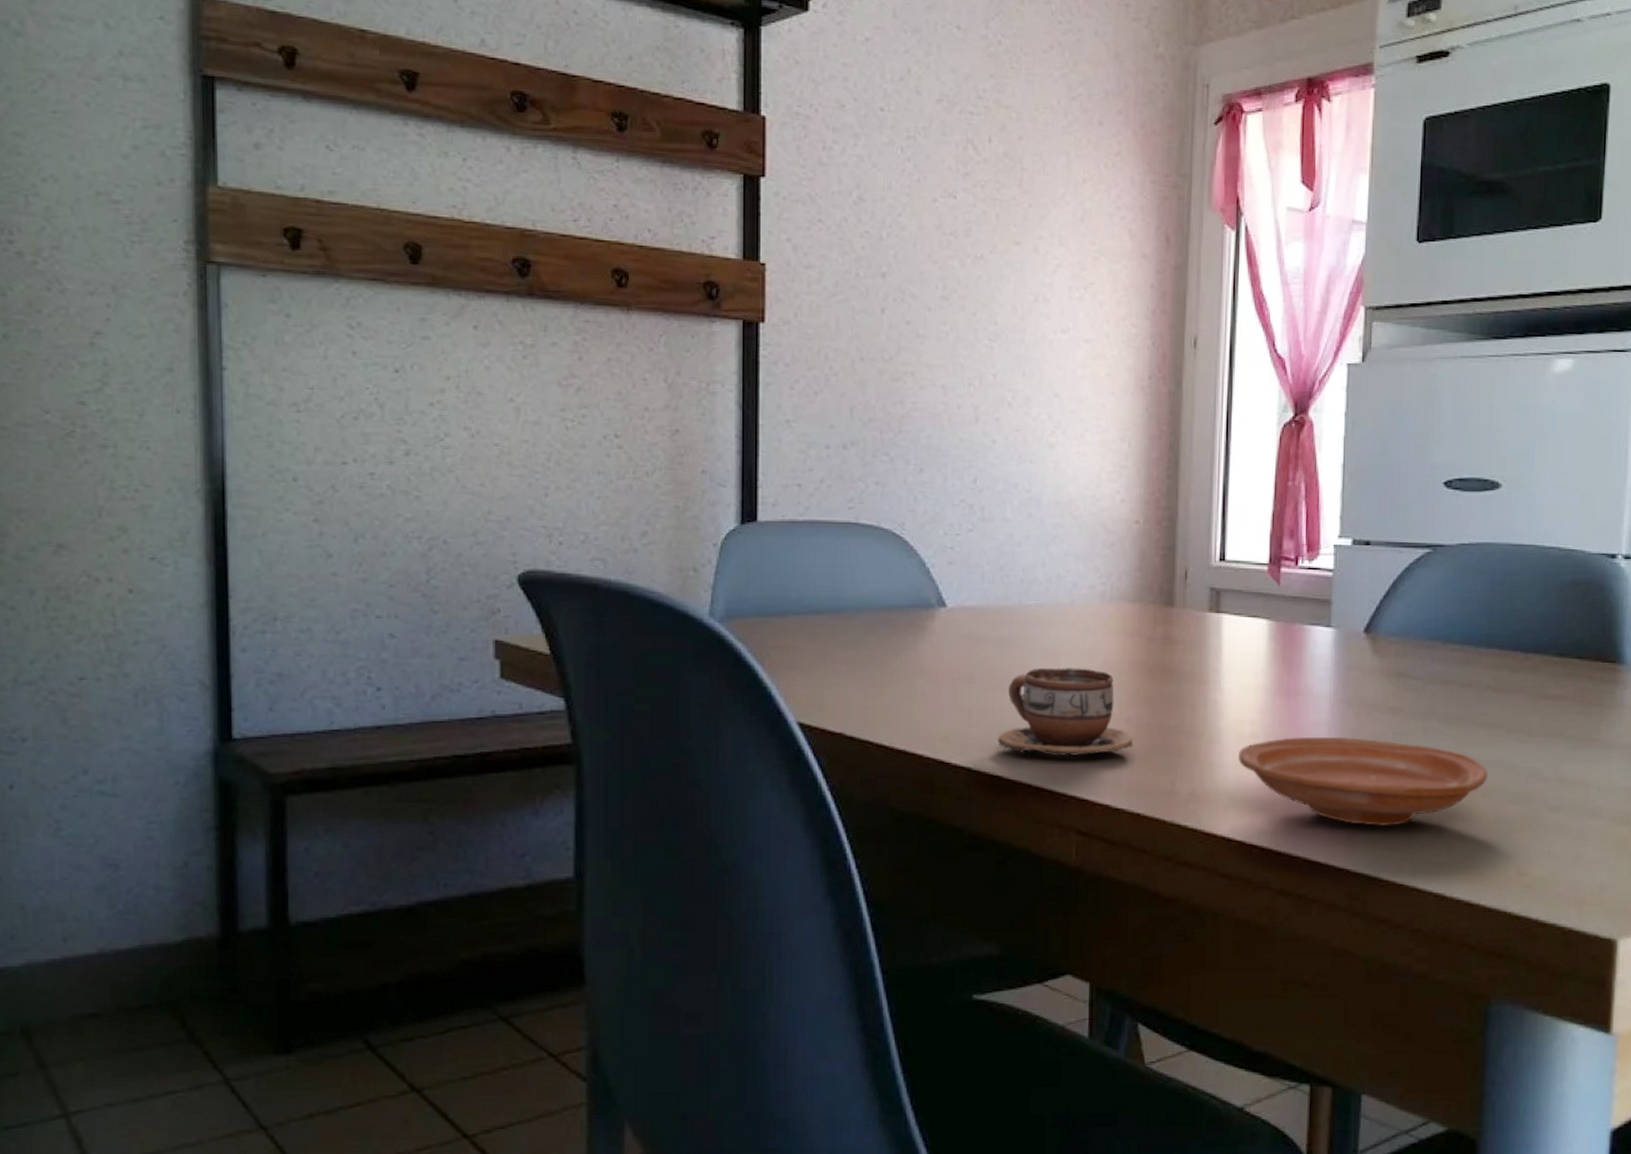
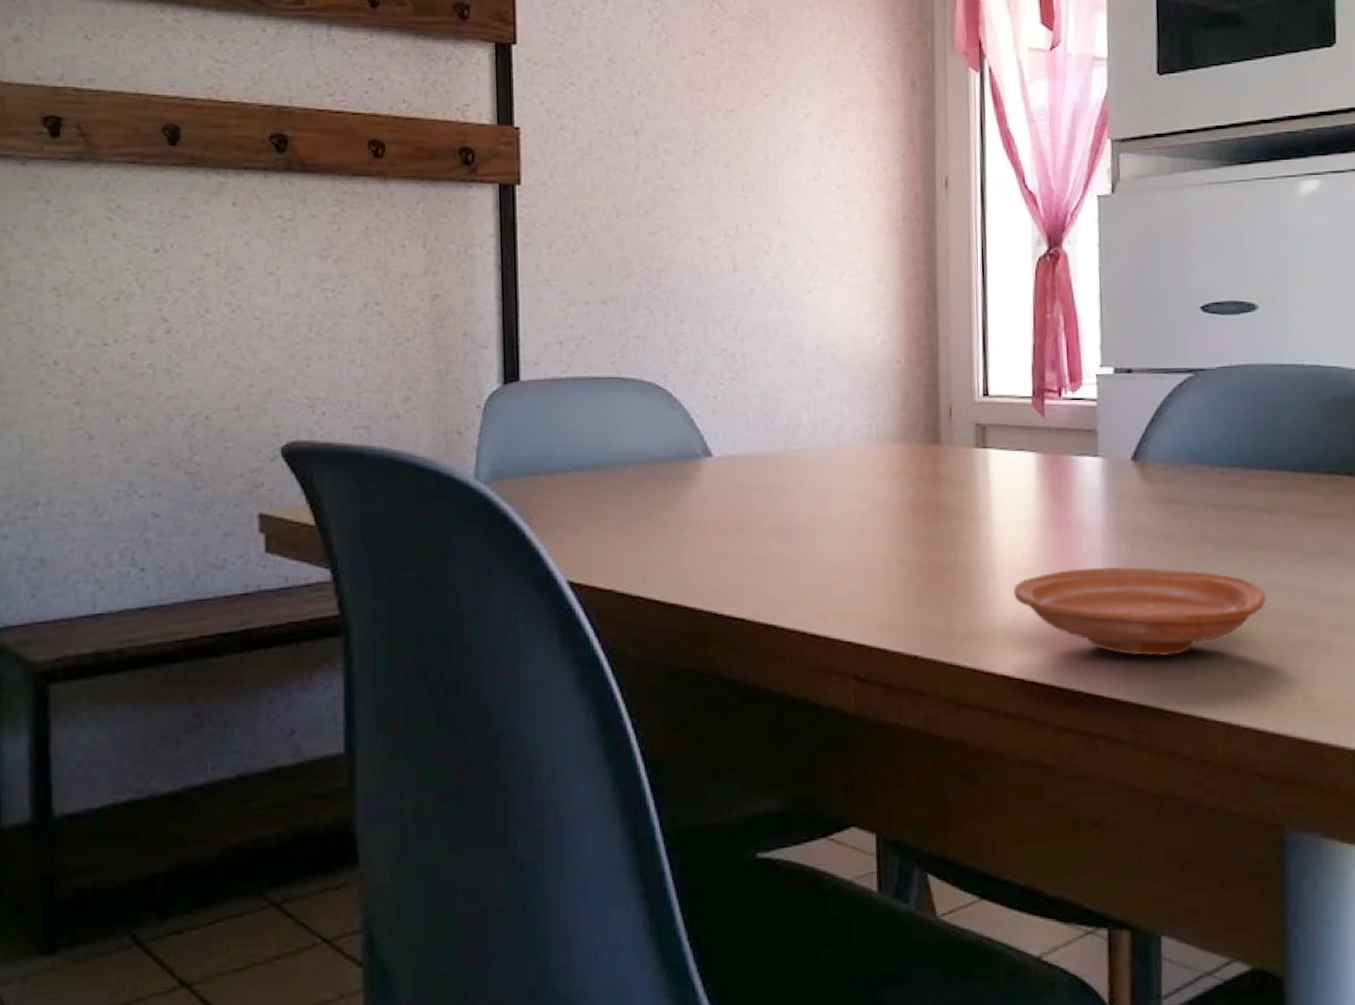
cup: present [998,667,1134,756] -> none [770,510,907,602]

